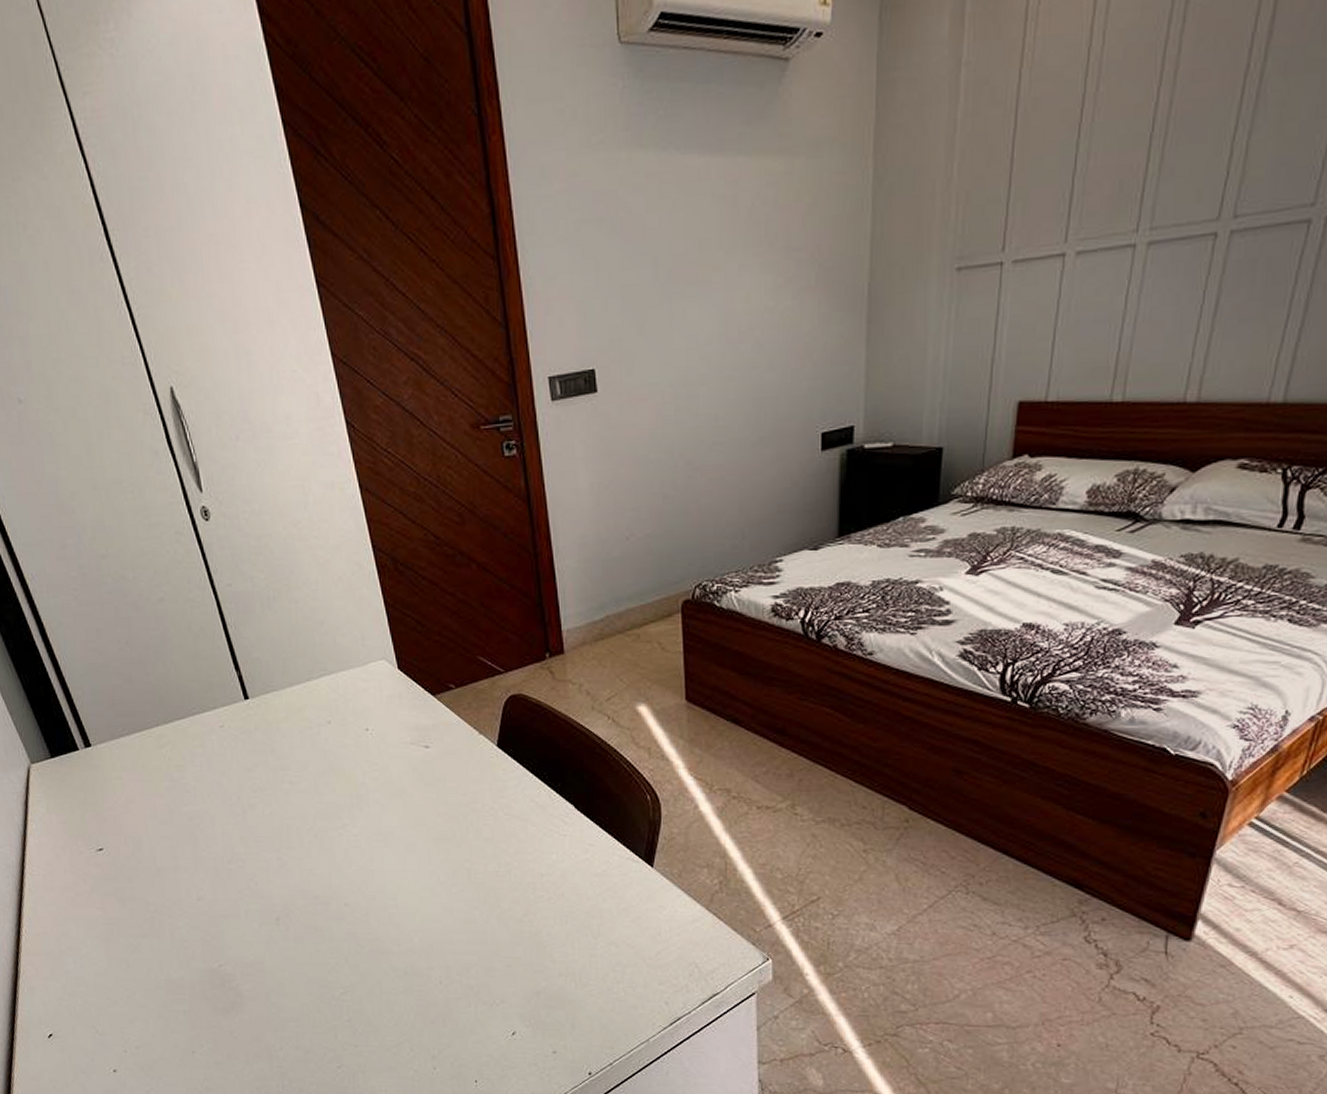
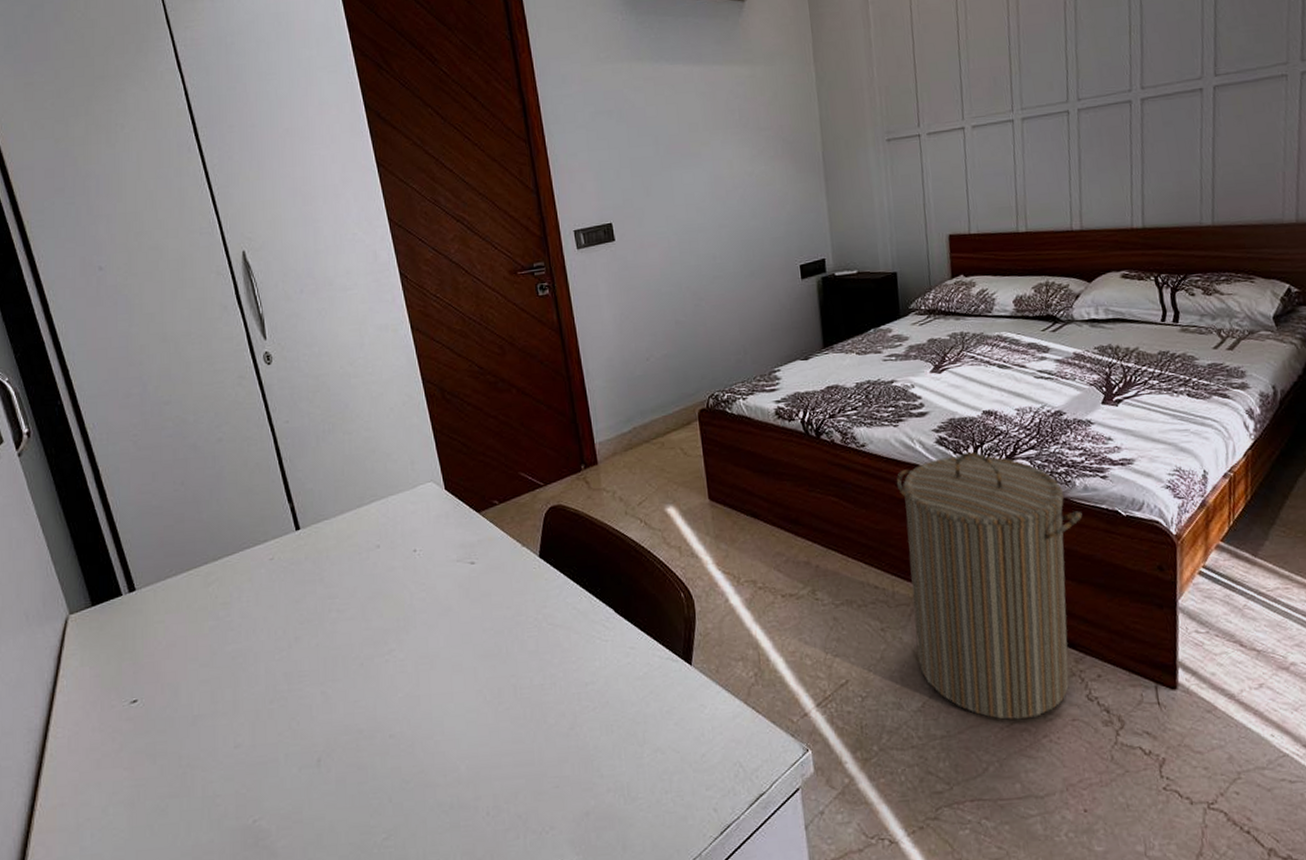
laundry hamper: none [899,669,1122,953] -> present [896,451,1083,720]

